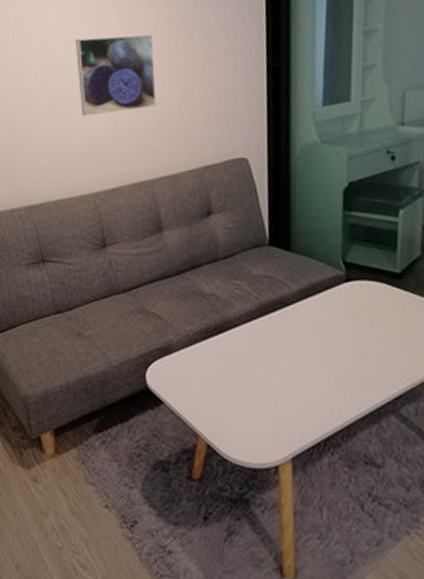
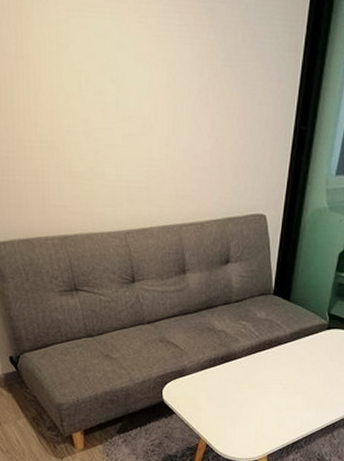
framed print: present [75,34,157,117] -> none [113,62,192,153]

